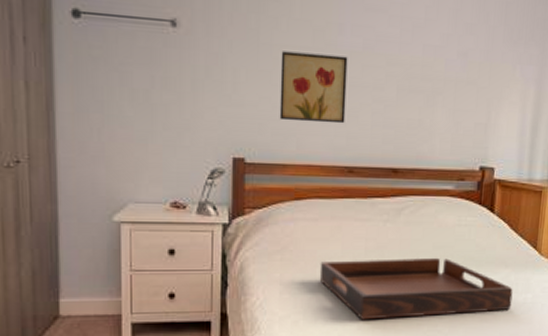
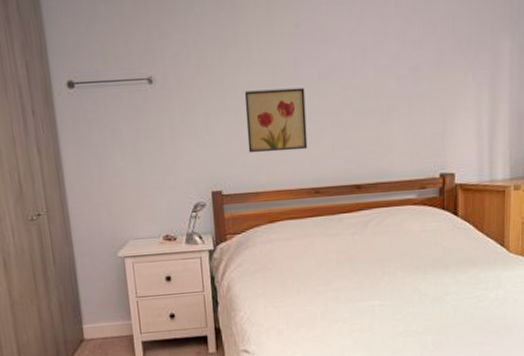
serving tray: present [319,257,513,320] -> none [297,263,484,326]

